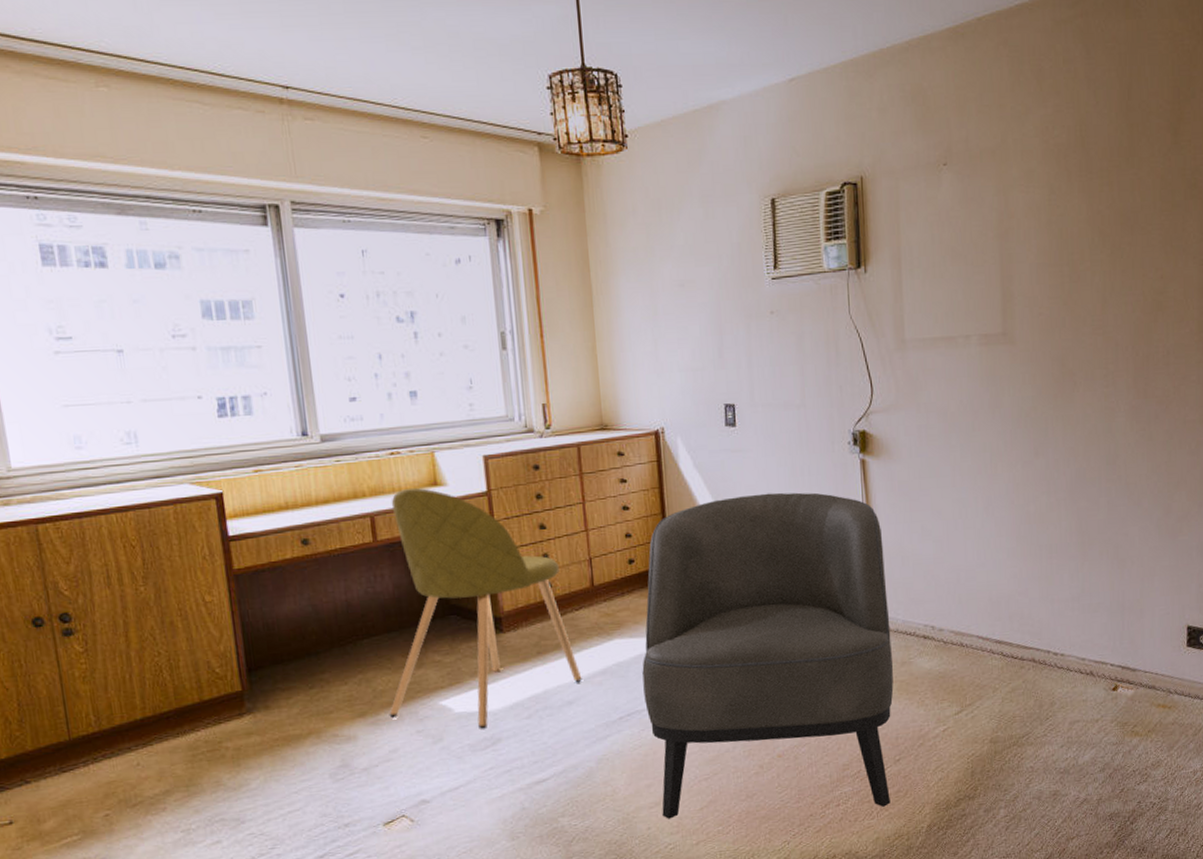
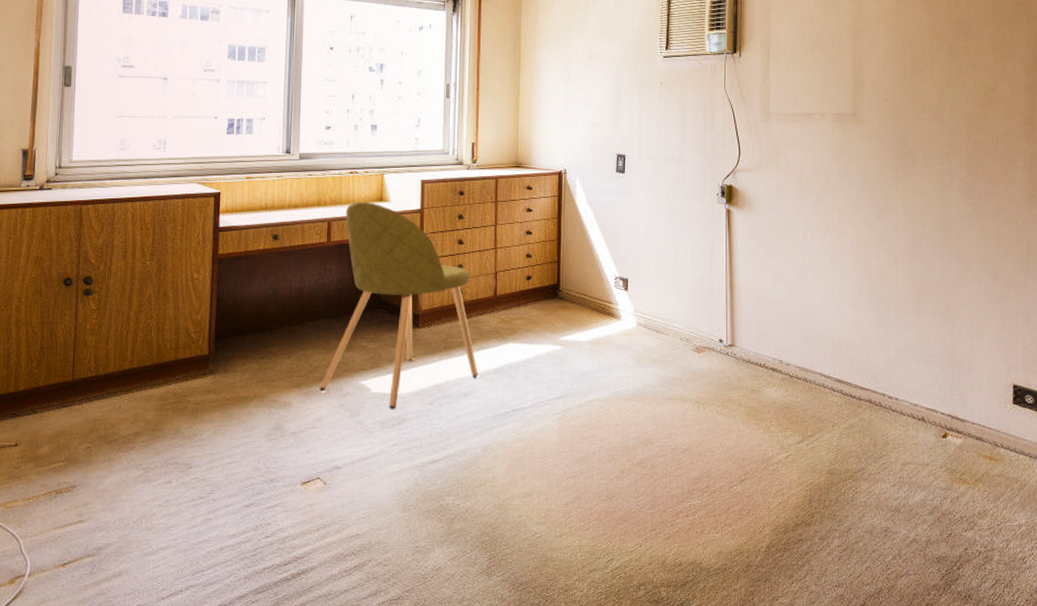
armchair: present [642,492,894,819] -> none [528,231,743,523]

